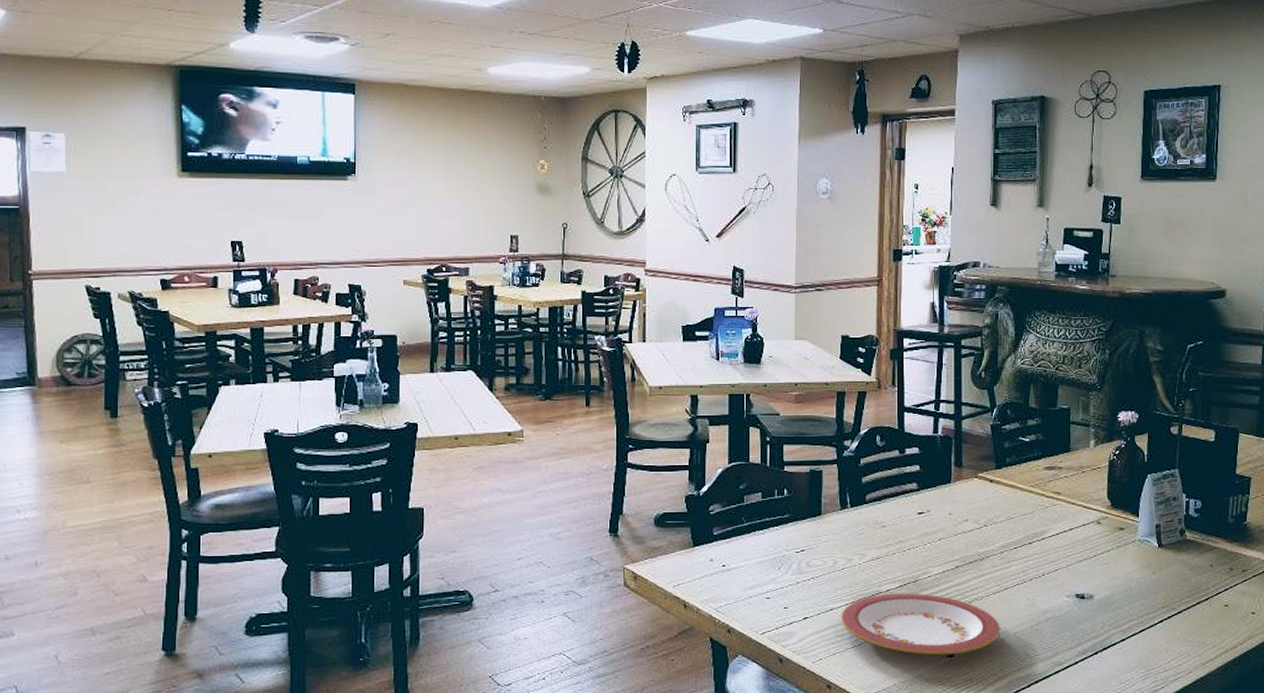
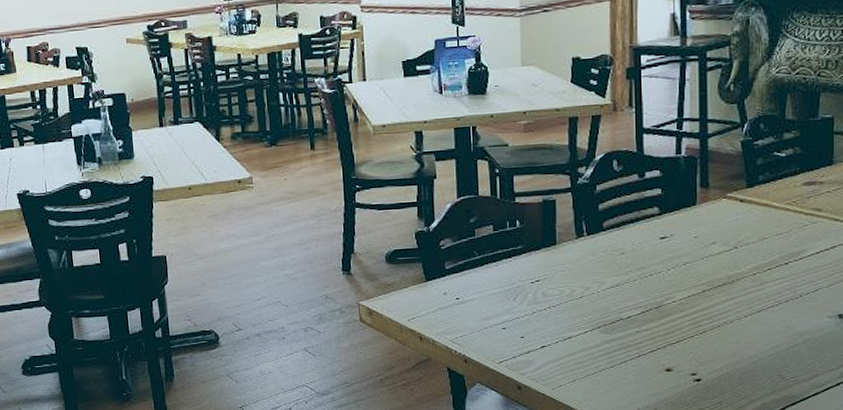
plate: present [841,593,1001,655] -> none [580,318,753,380]

